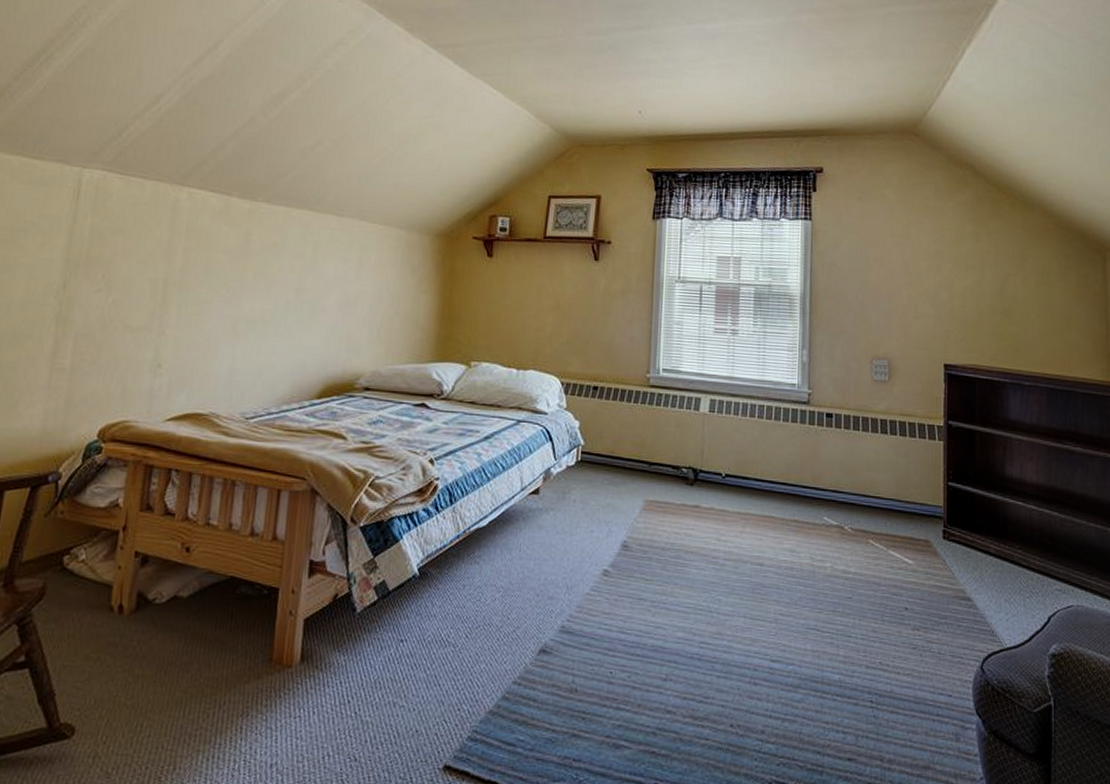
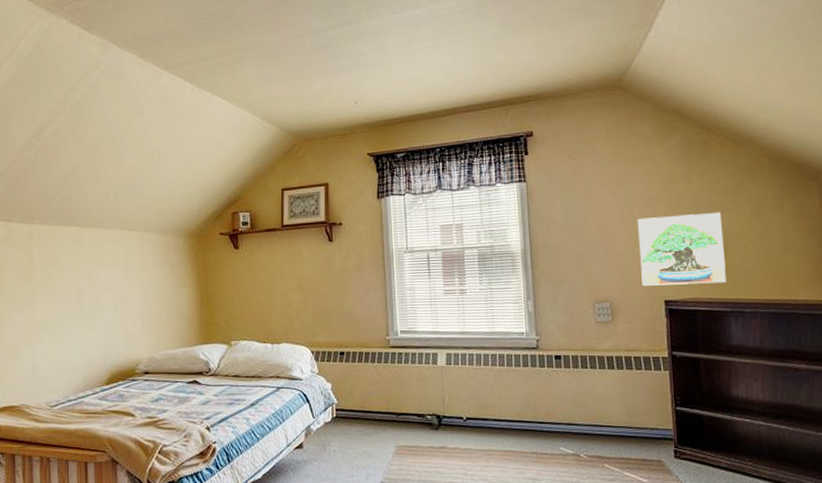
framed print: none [922,273,1007,352] -> present [637,212,726,286]

